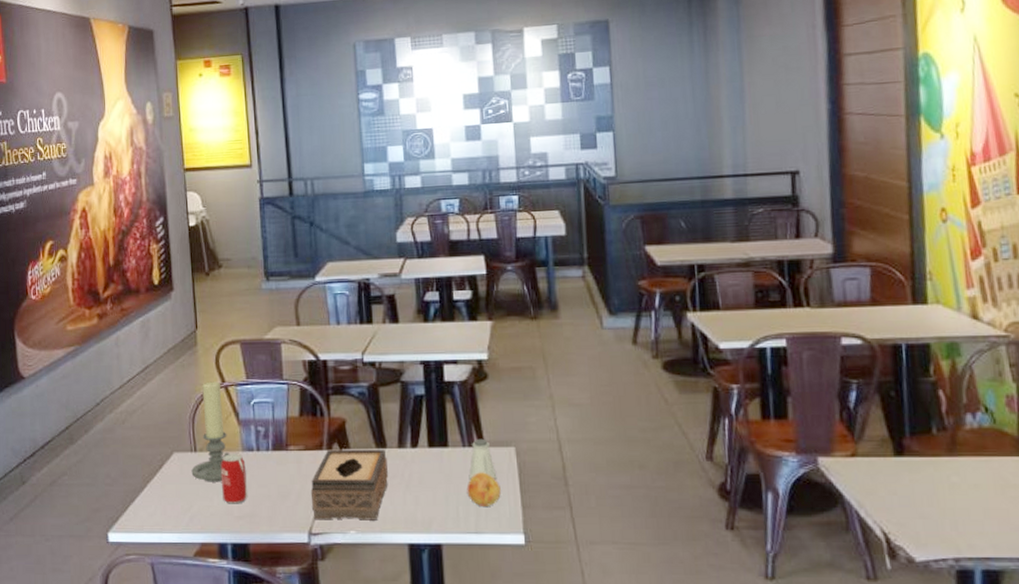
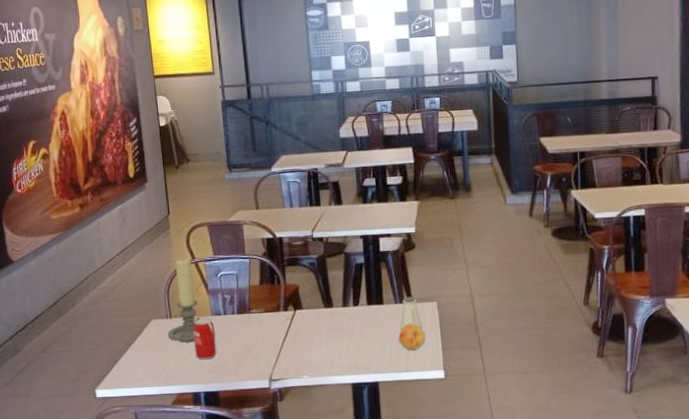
tissue box: present [310,449,388,521] -> none [270,308,335,369]

